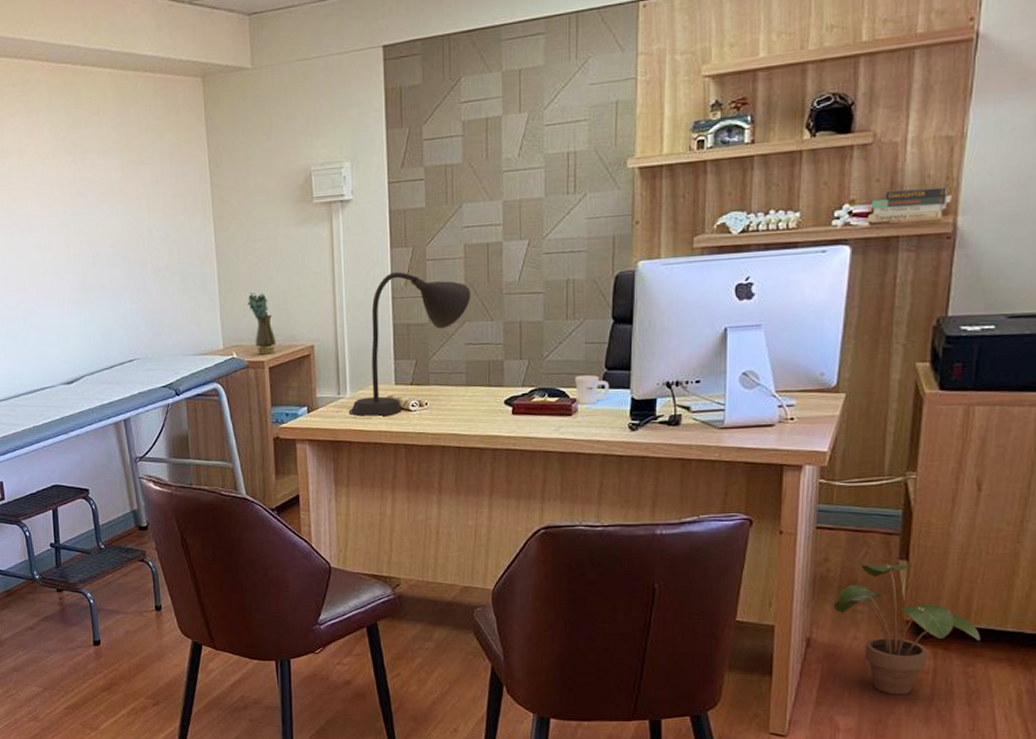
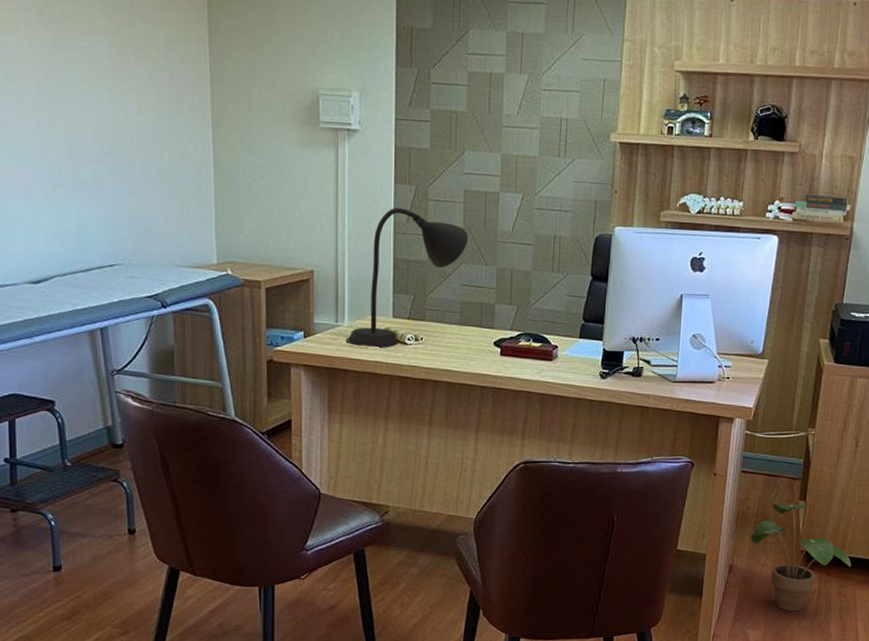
vase: present [247,292,277,355] -> none [245,208,275,275]
mug: present [574,374,610,406] -> none [556,324,586,353]

